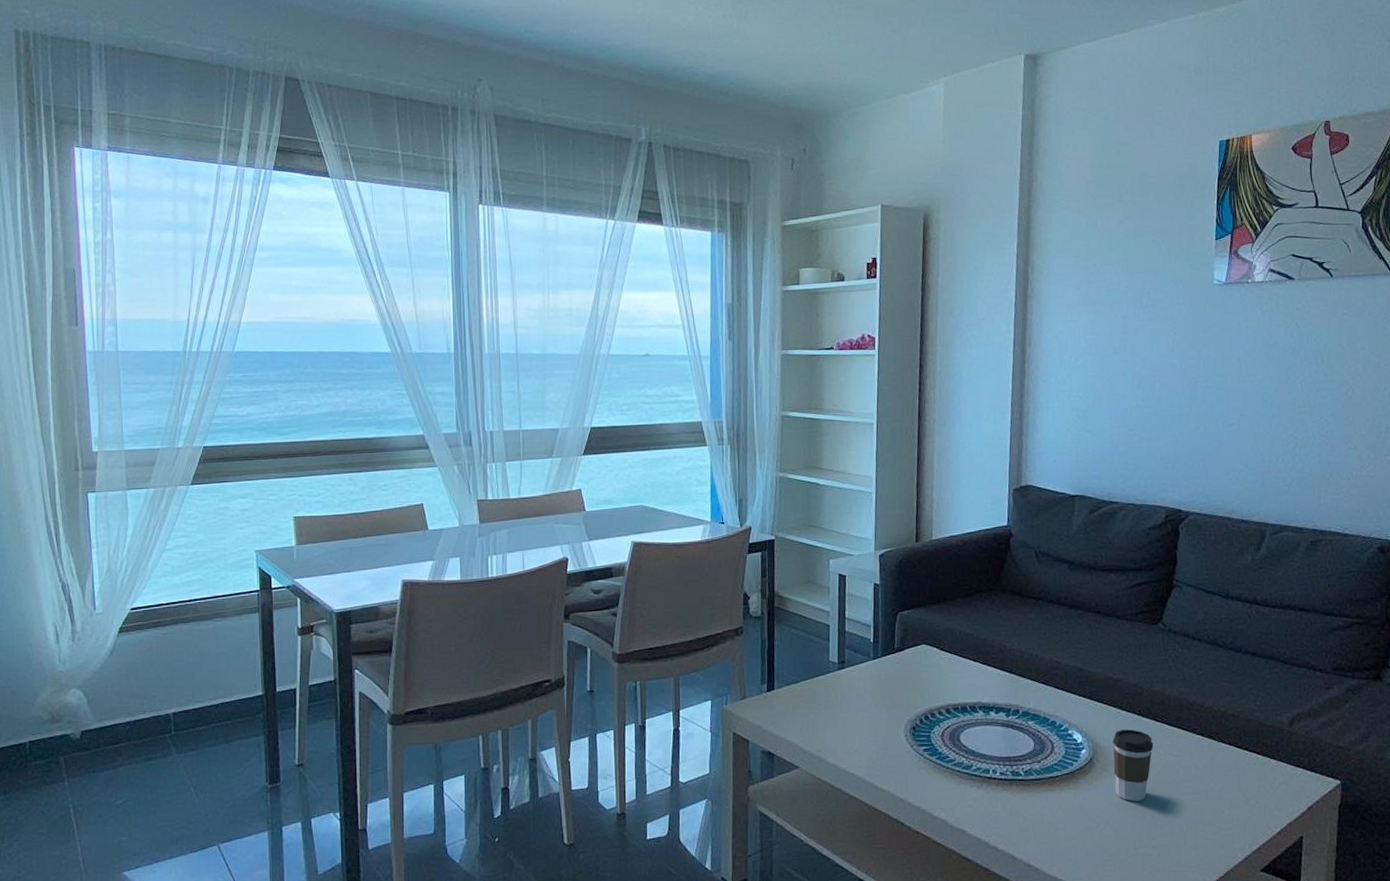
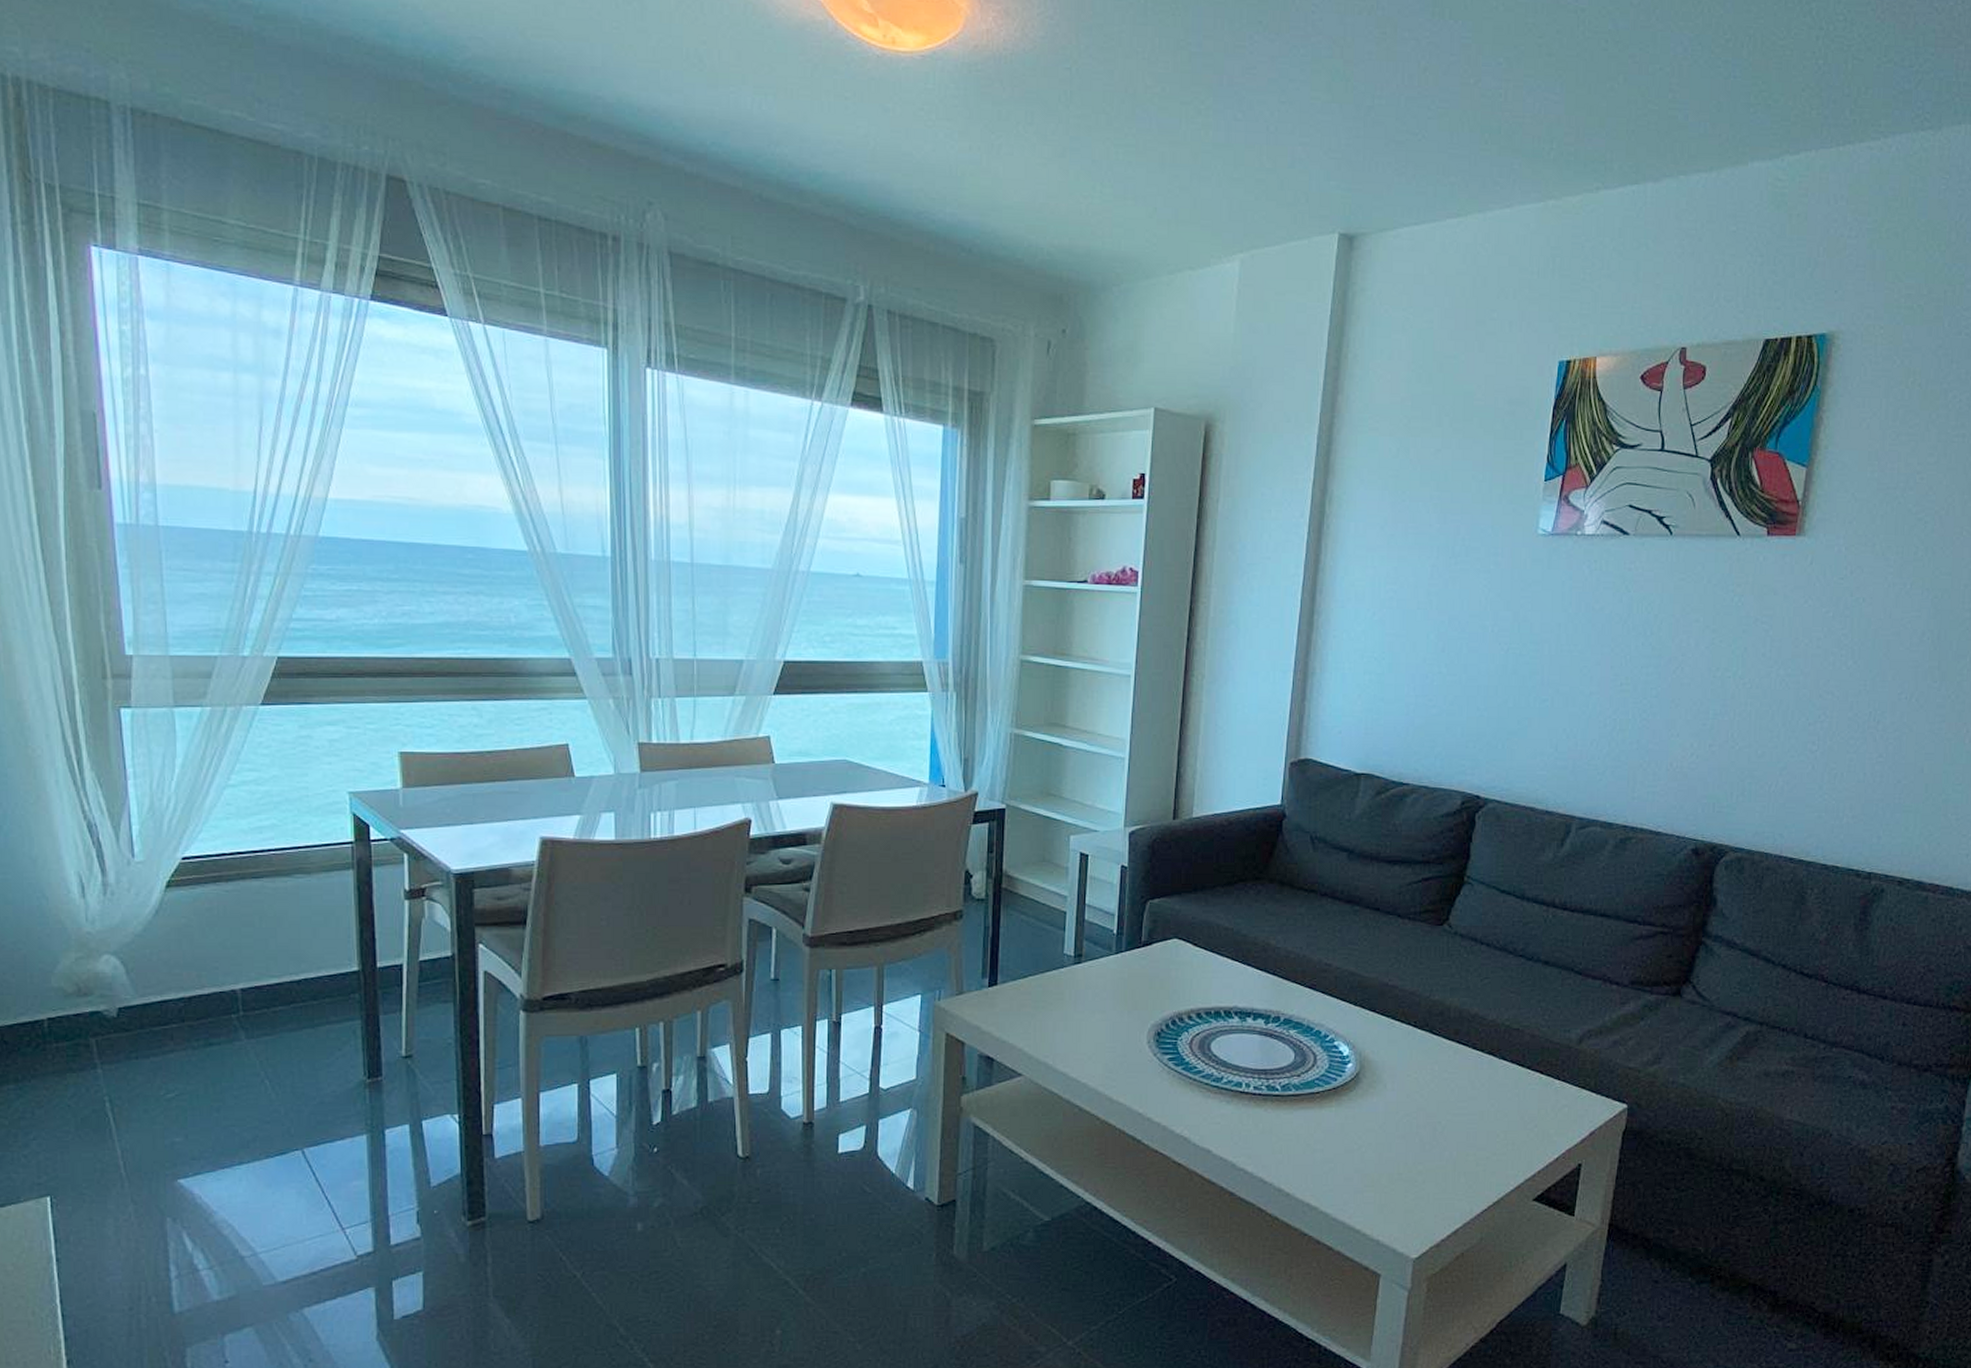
coffee cup: present [1113,729,1154,801] -> none [1381,1042,1428,1122]

